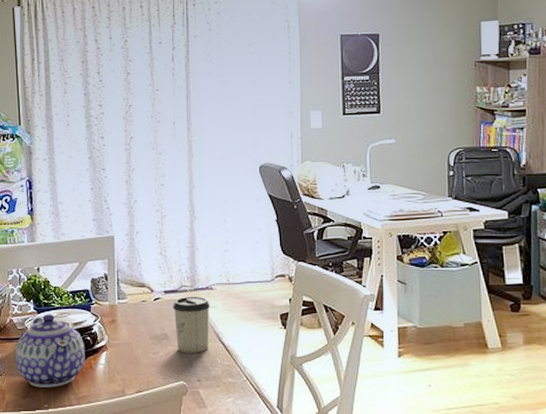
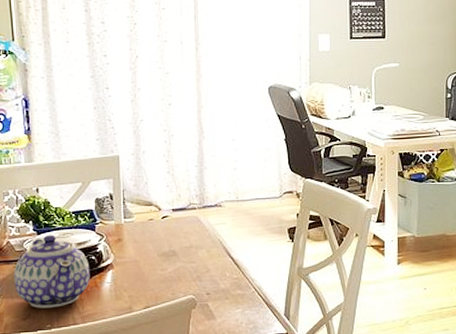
cup: present [173,296,210,353] -> none [181,213,219,268]

